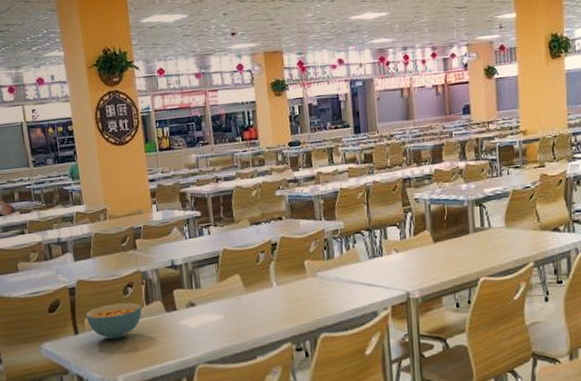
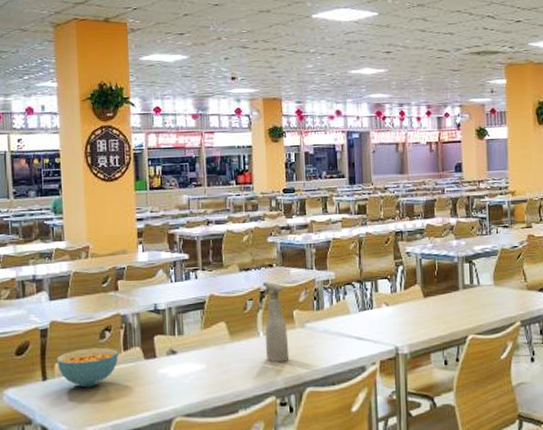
spray bottle: none [274,233,303,311] -> present [263,281,289,363]

